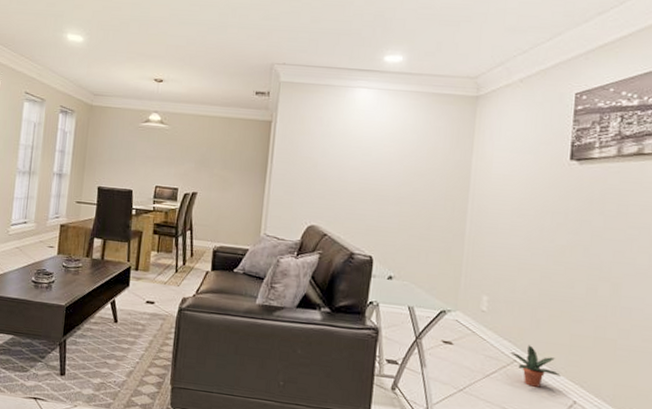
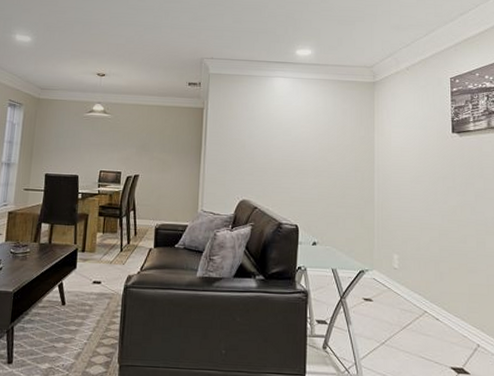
potted plant: present [510,345,561,387] -> none [421,296,464,335]

